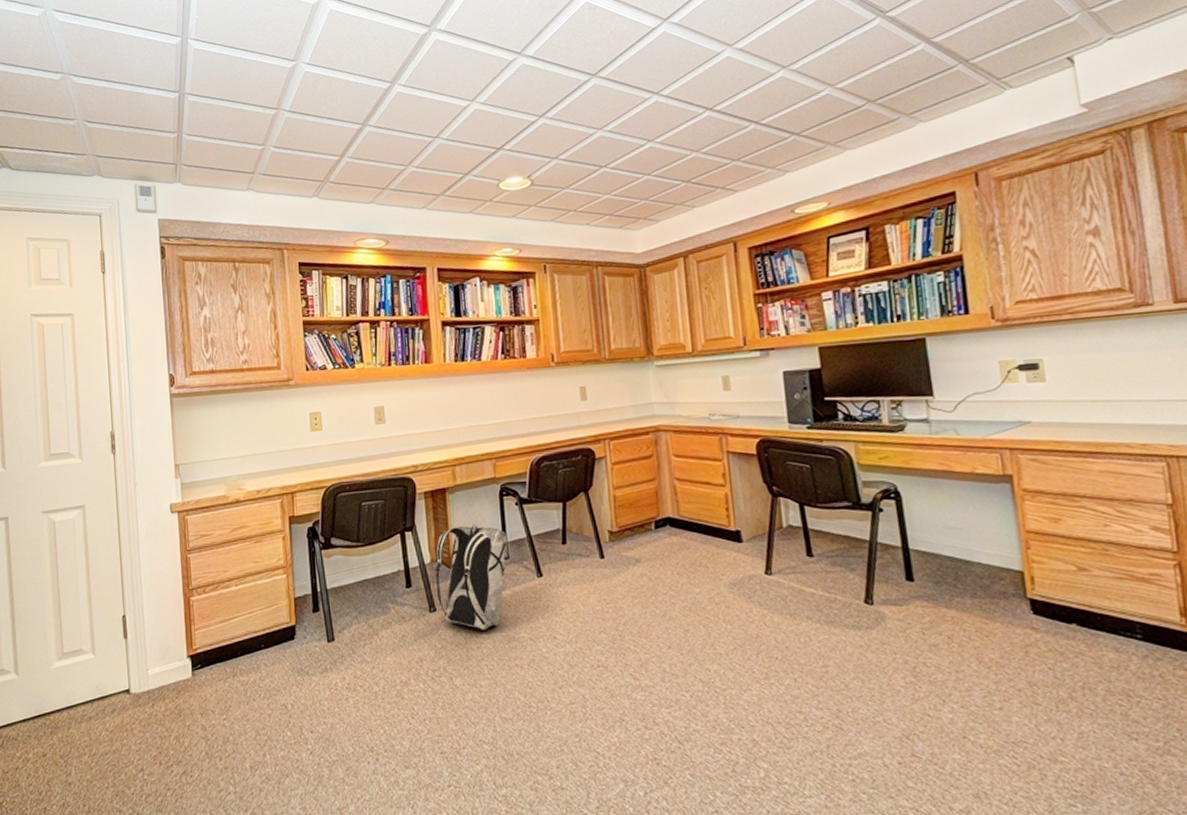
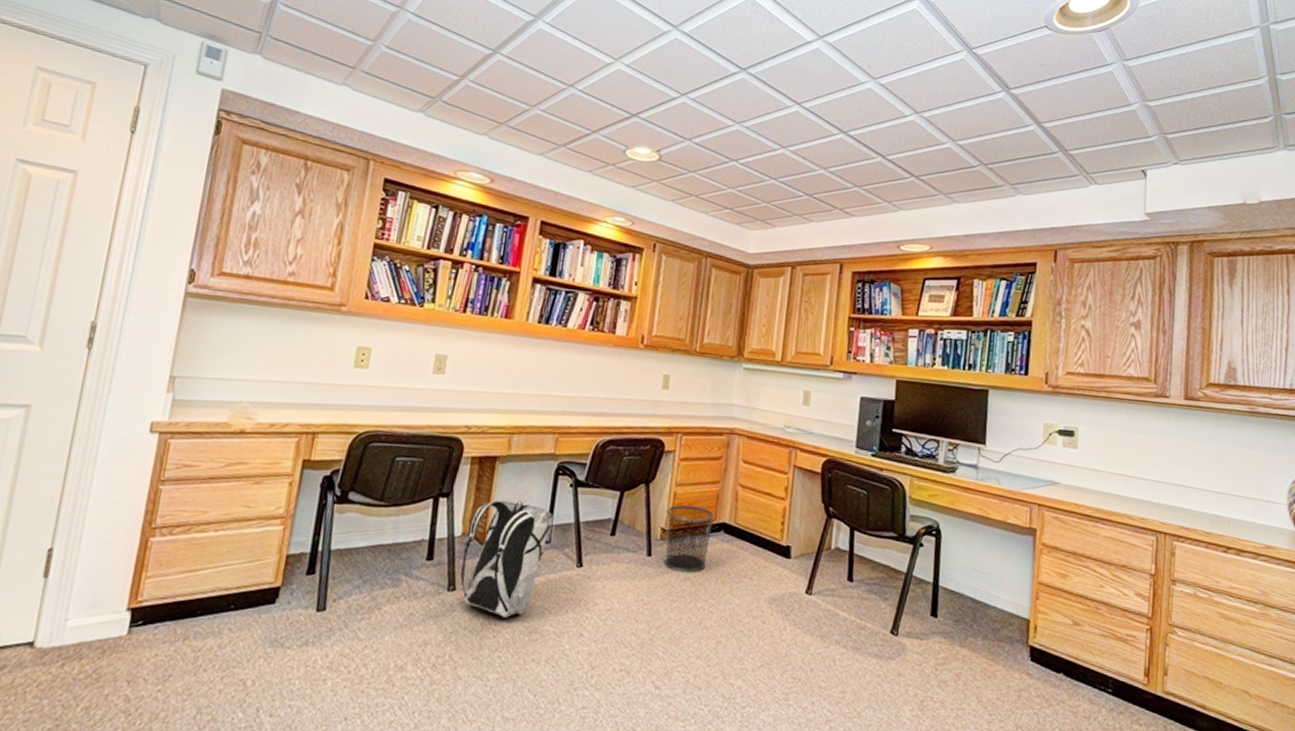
waste bin: none [610,505,659,570] -> present [664,504,714,573]

